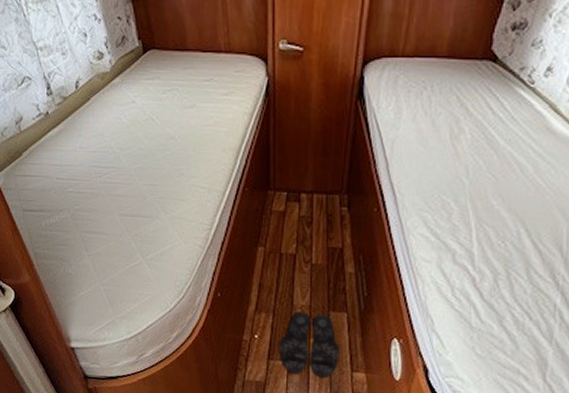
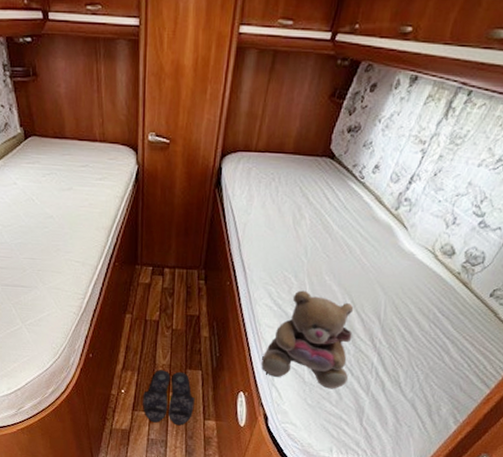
teddy bear: none [418,217,529,337] -> present [261,290,354,389]

